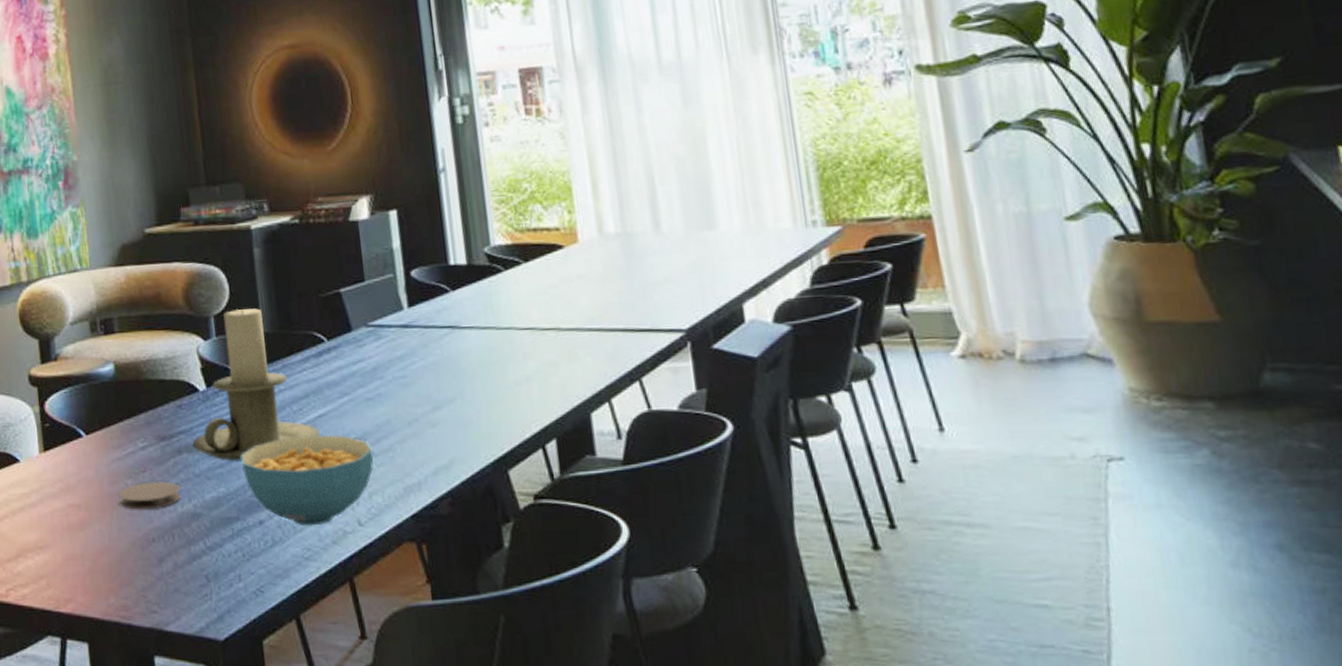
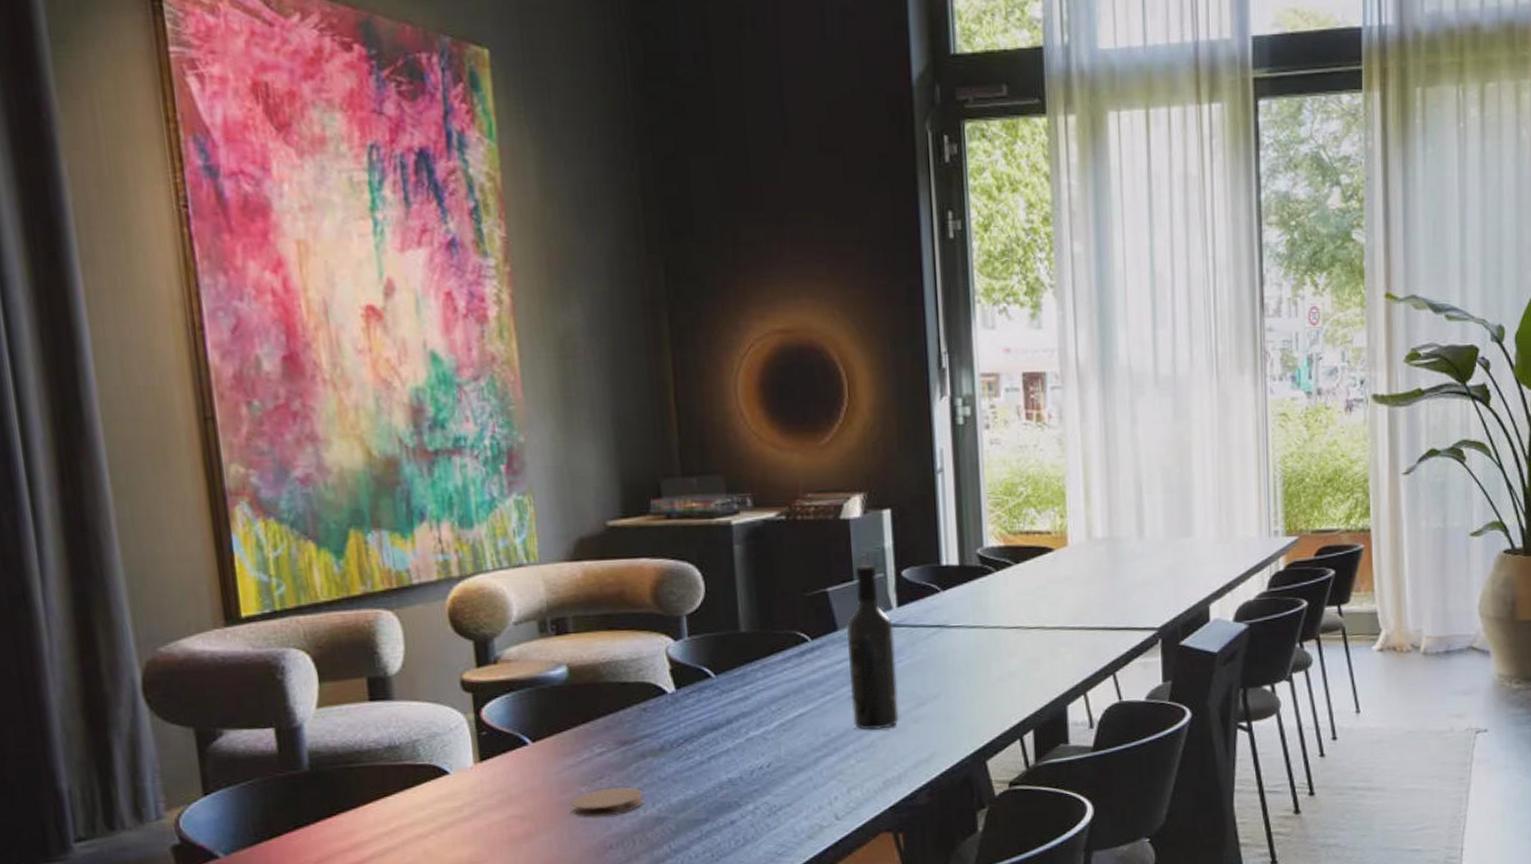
candle holder: present [192,308,320,461] -> none [658,607,800,763]
cereal bowl: present [240,435,374,526] -> none [712,733,854,823]
wine bottle: none [359,264,416,434] -> present [845,564,899,730]

